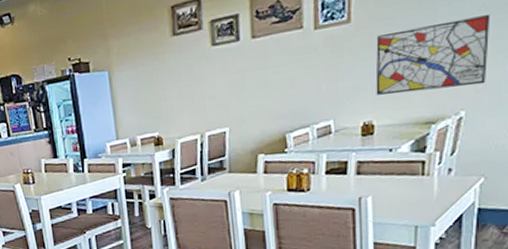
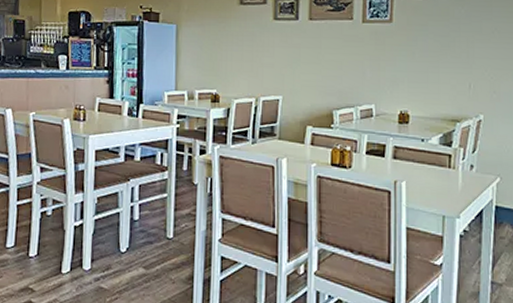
wall art: present [375,15,491,95] -> none [411,37,502,94]

